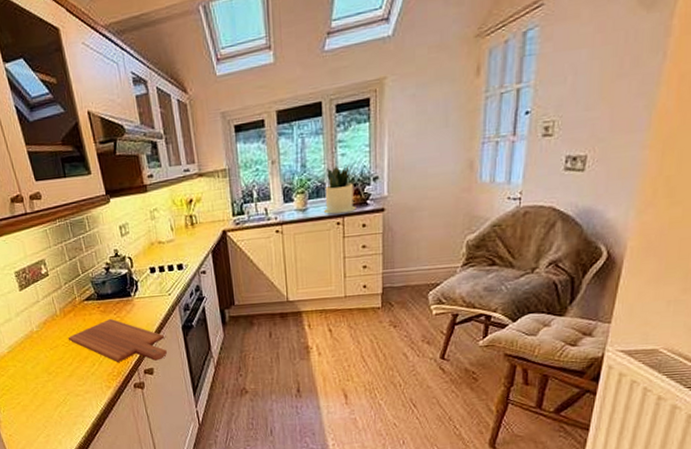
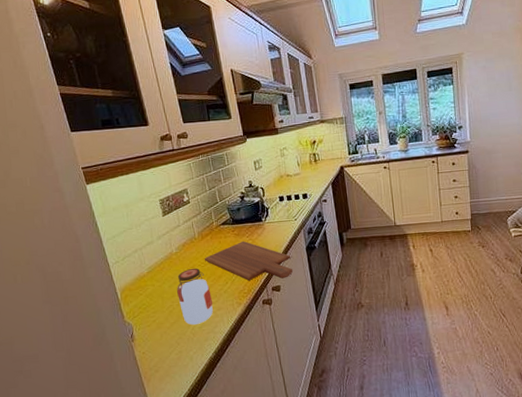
jar: none [40,348,81,408] -> present [177,268,213,325]
planter: present [323,164,356,215] -> none [421,116,447,156]

